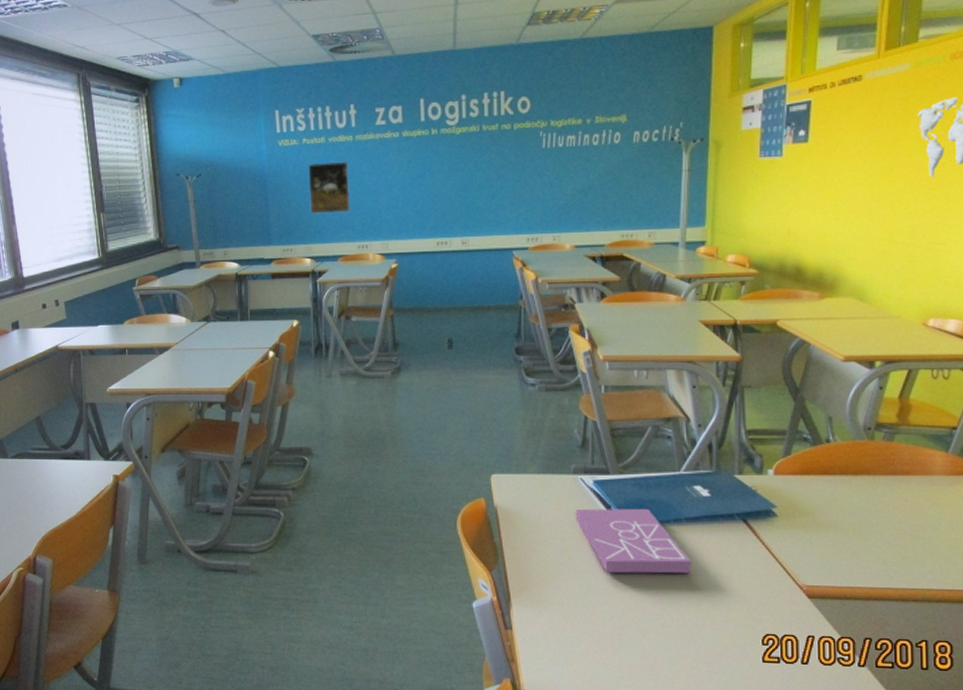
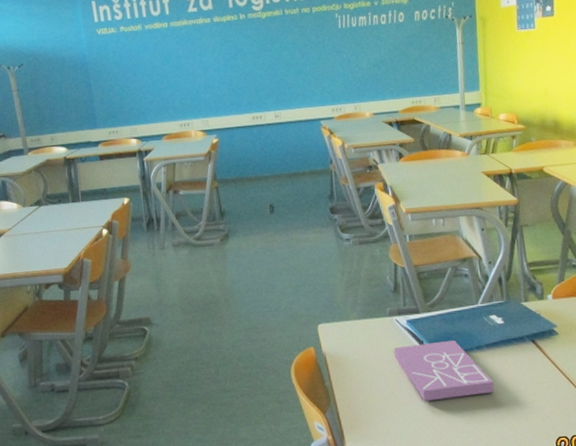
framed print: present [308,162,351,214] -> none [127,47,170,97]

